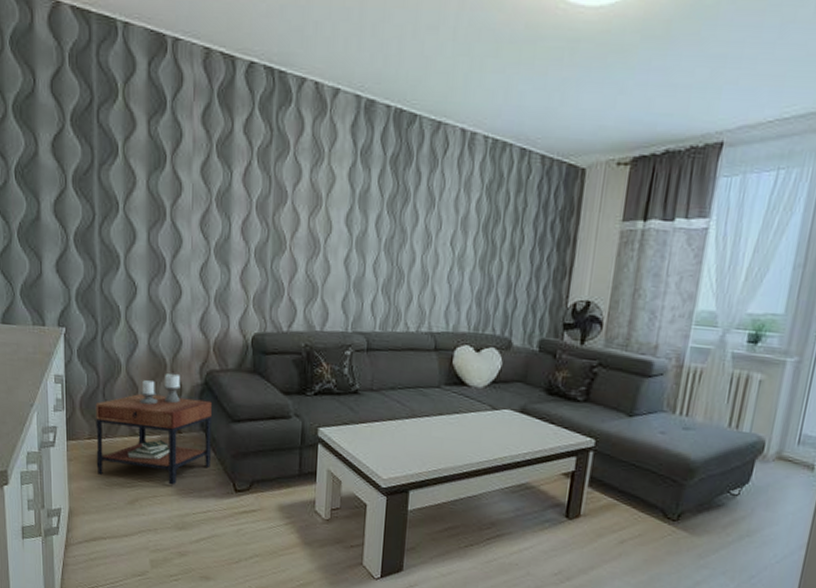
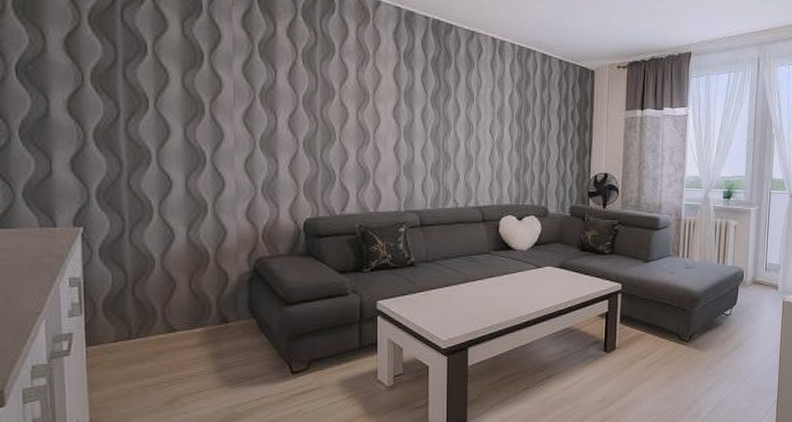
side table: present [95,373,212,486] -> none [123,263,263,378]

